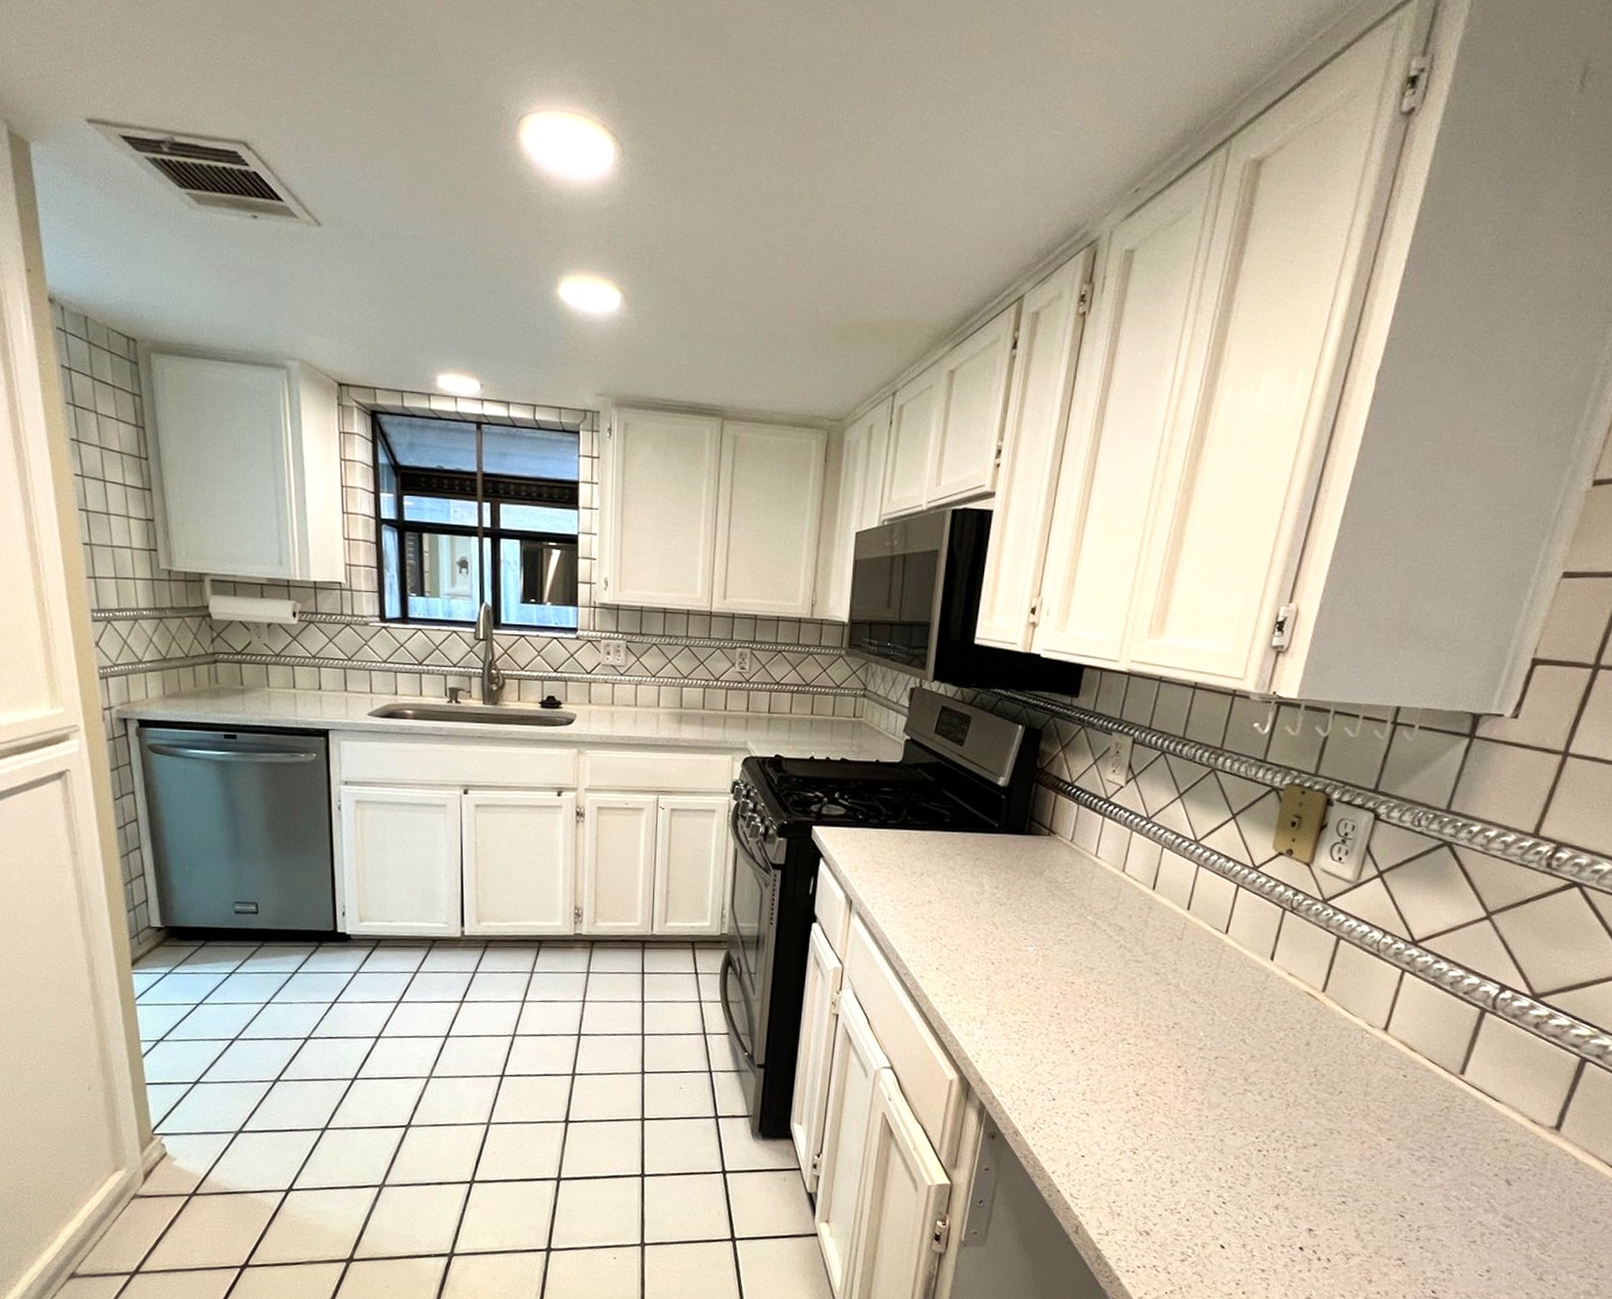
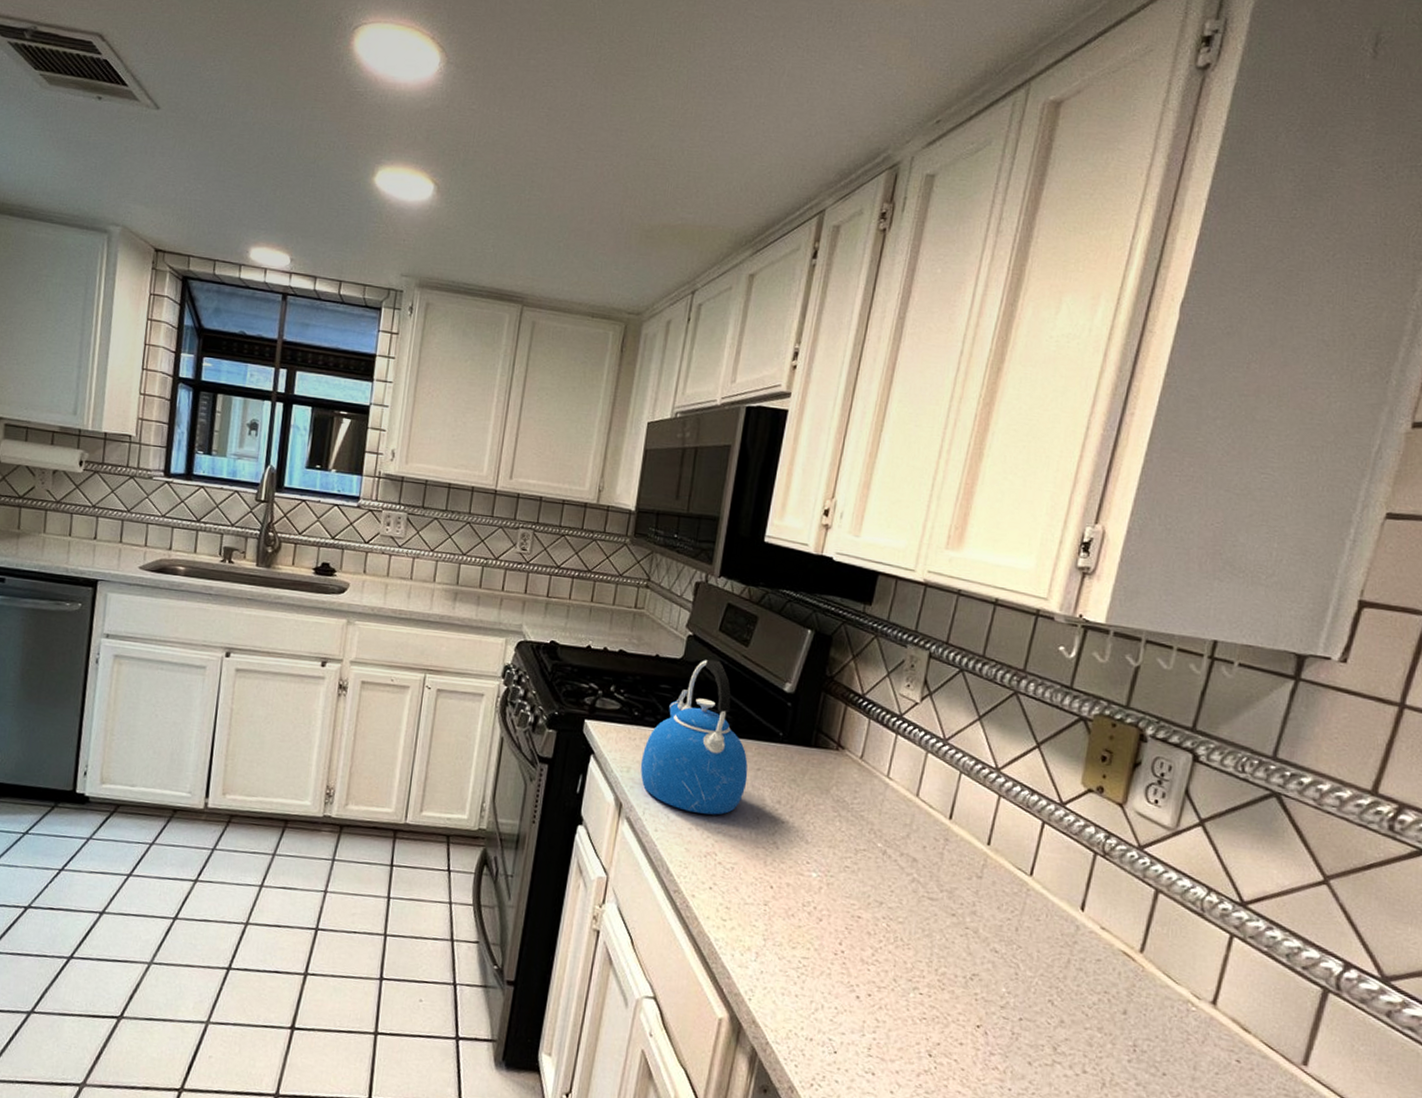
kettle: none [867,760,967,904] -> present [640,659,748,815]

